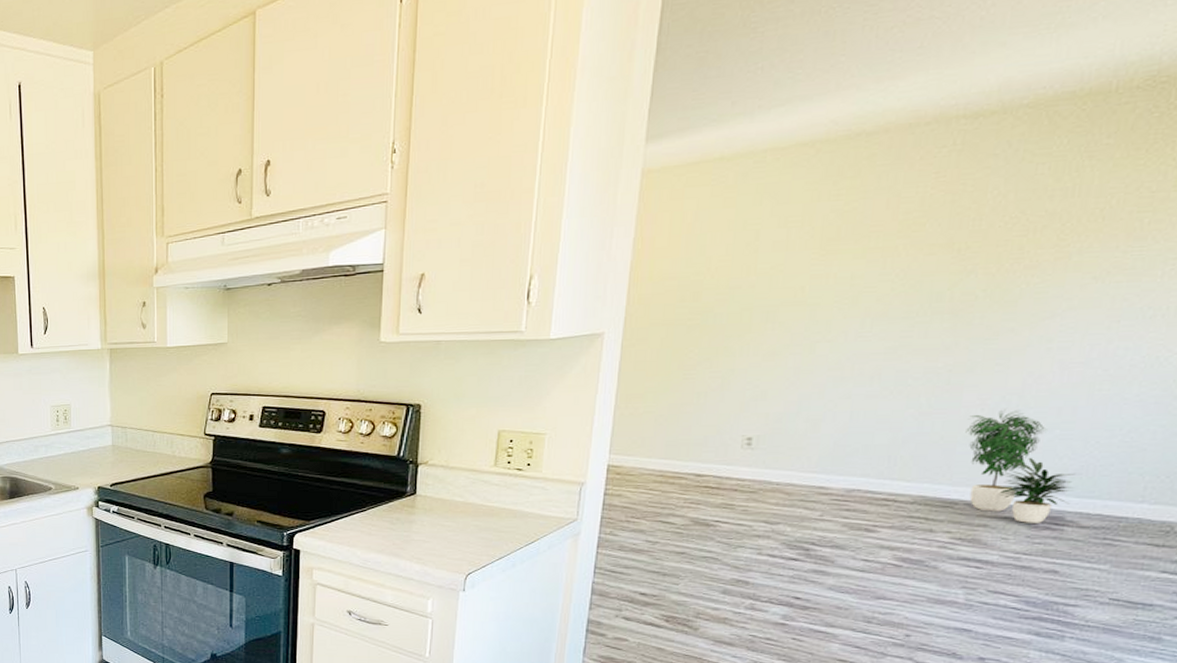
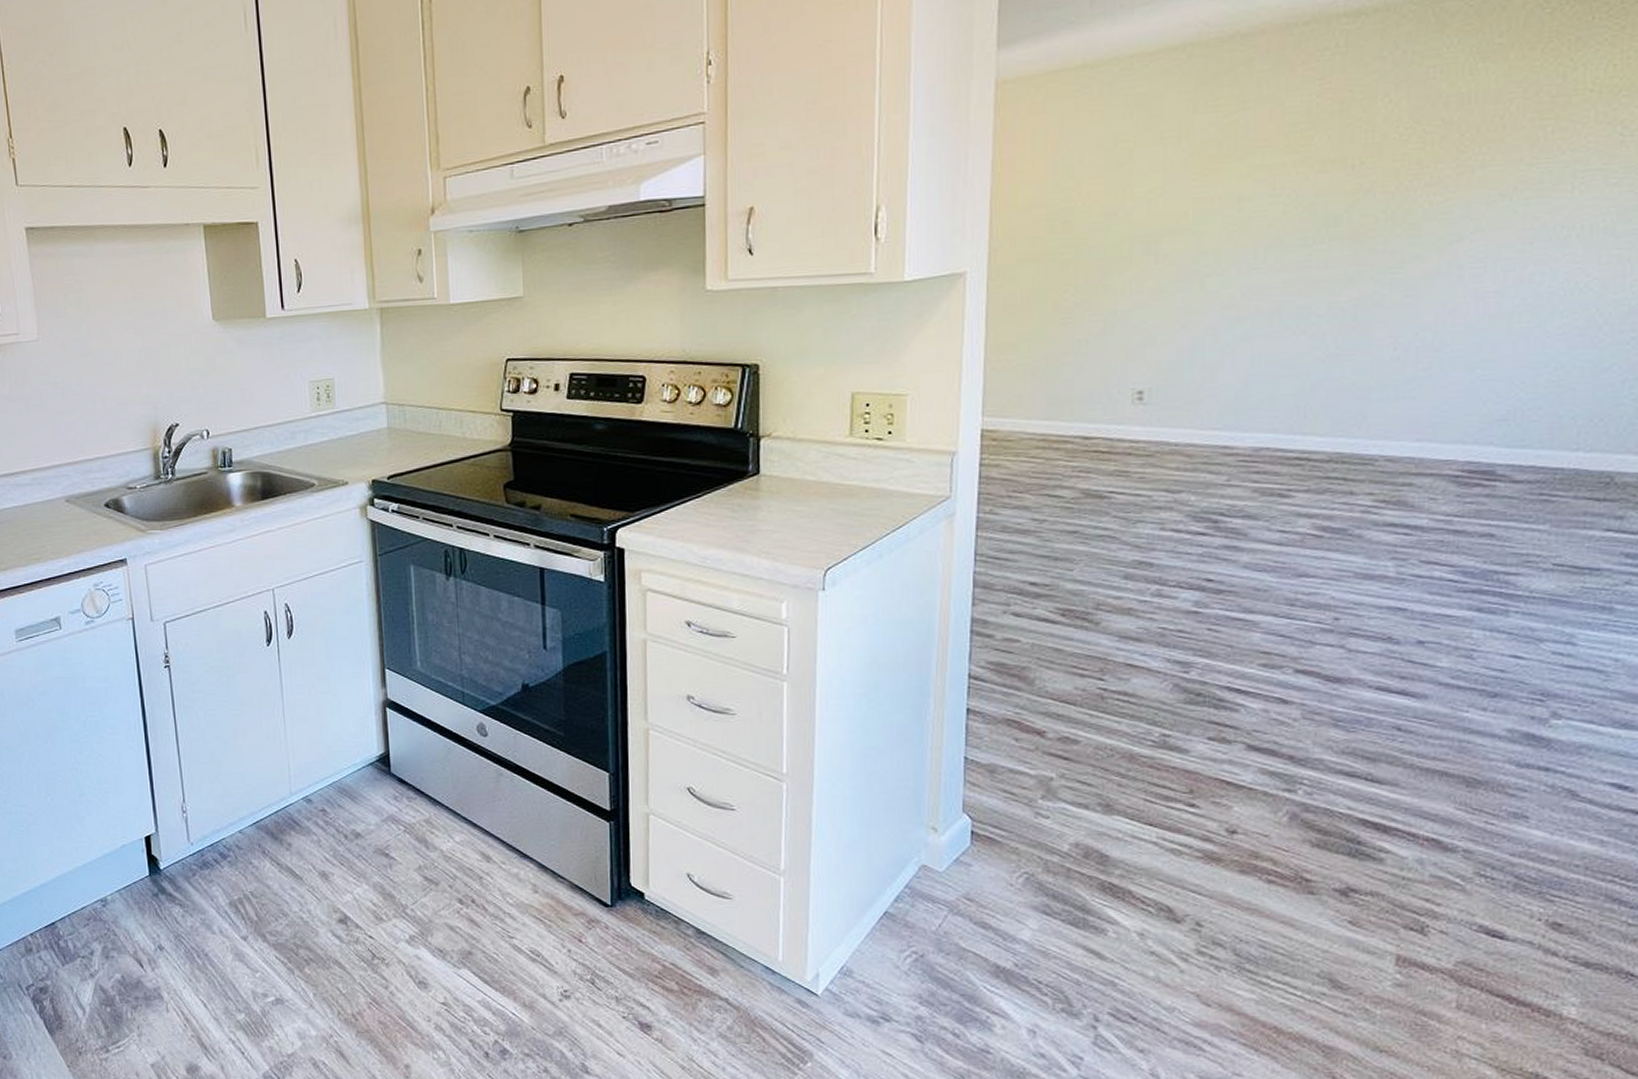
potted plant: present [965,409,1076,523] -> none [1379,347,1503,480]

